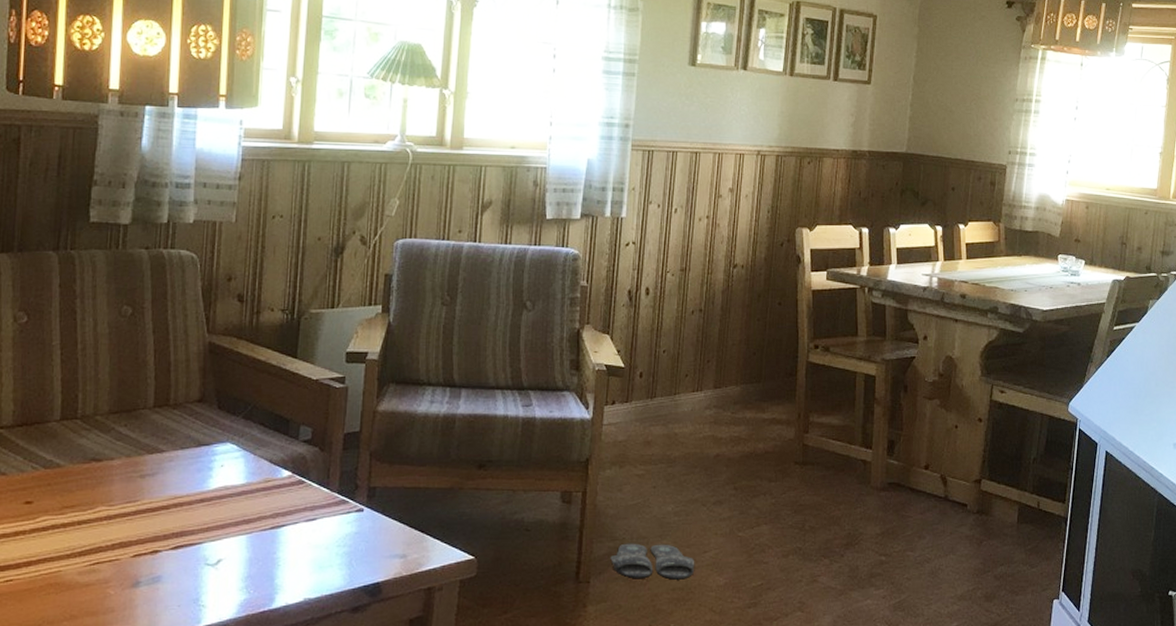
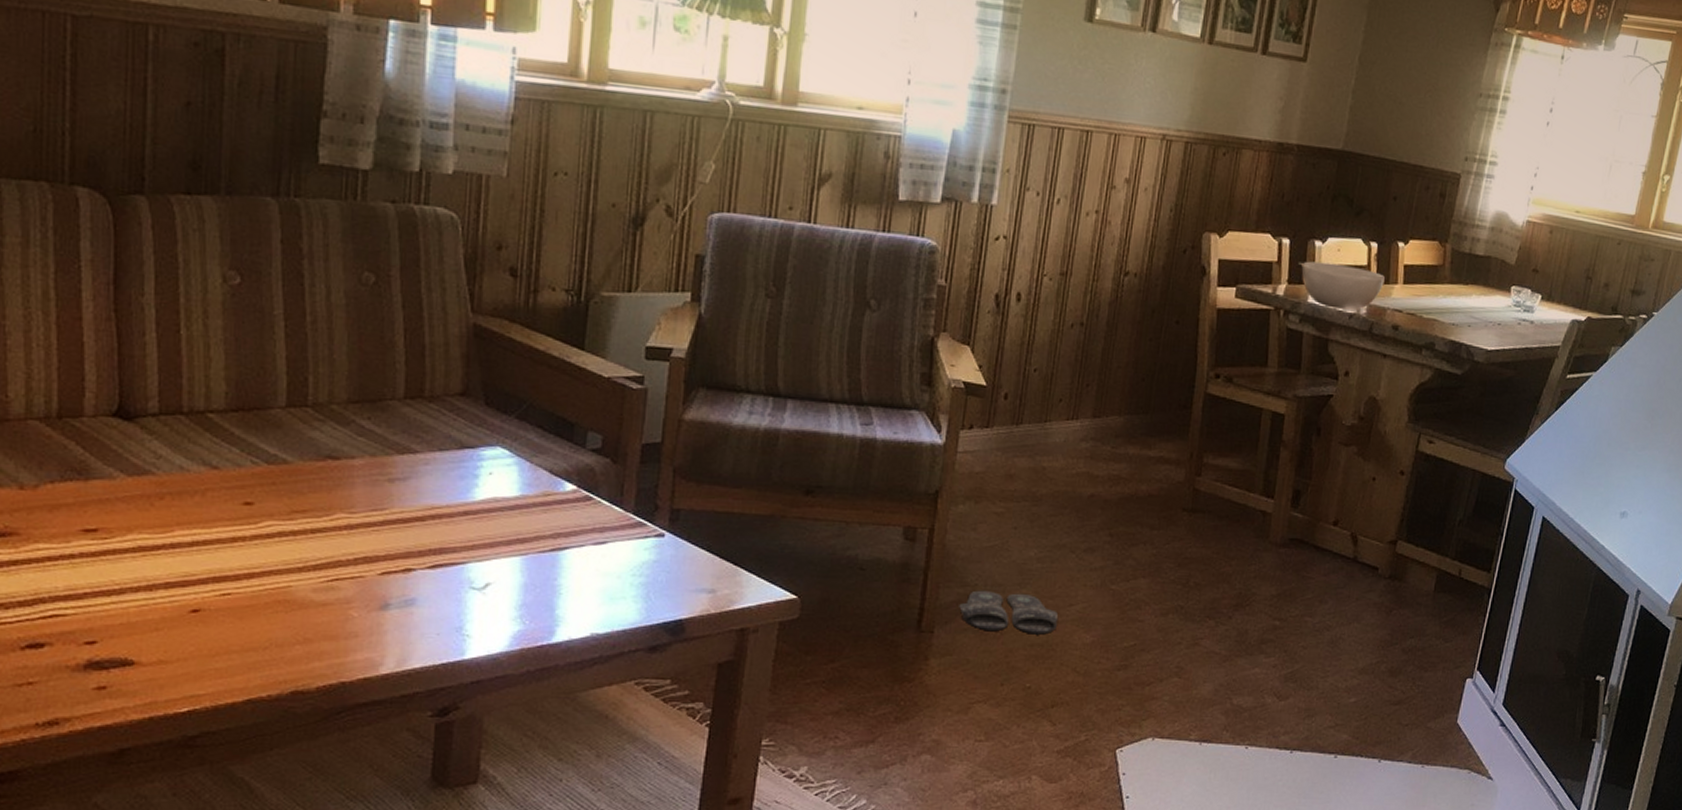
bowl: none [877,245,950,285] -> present [1299,261,1385,312]

